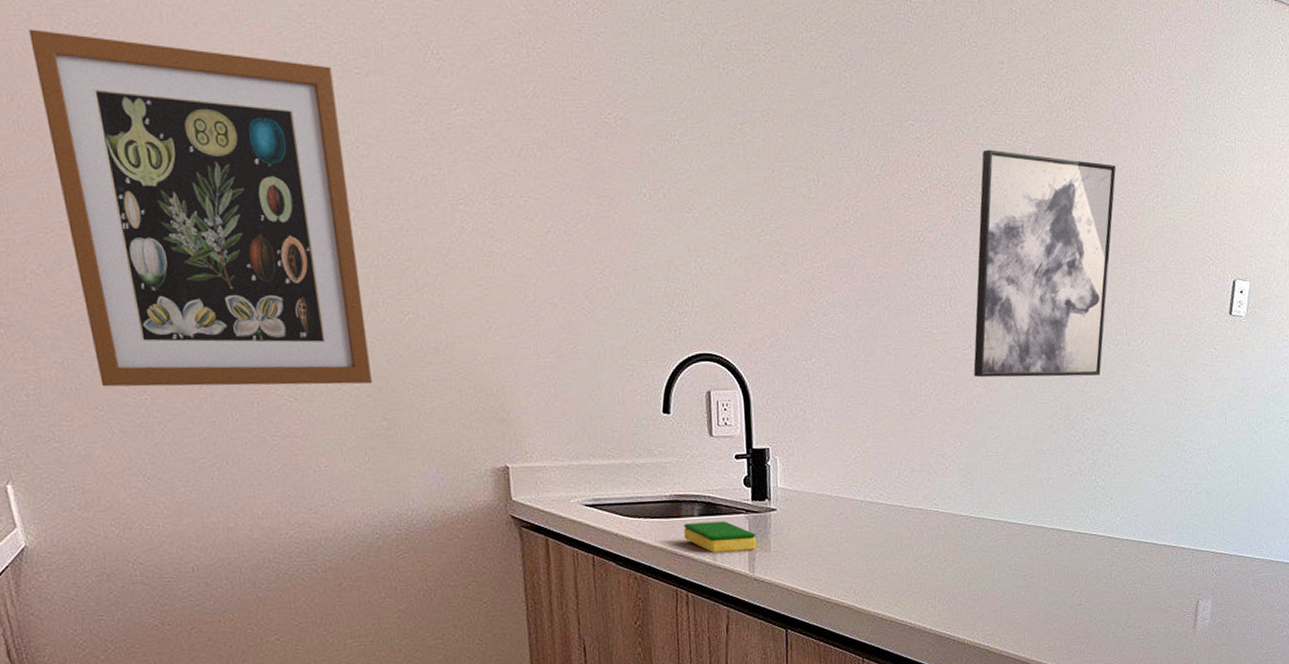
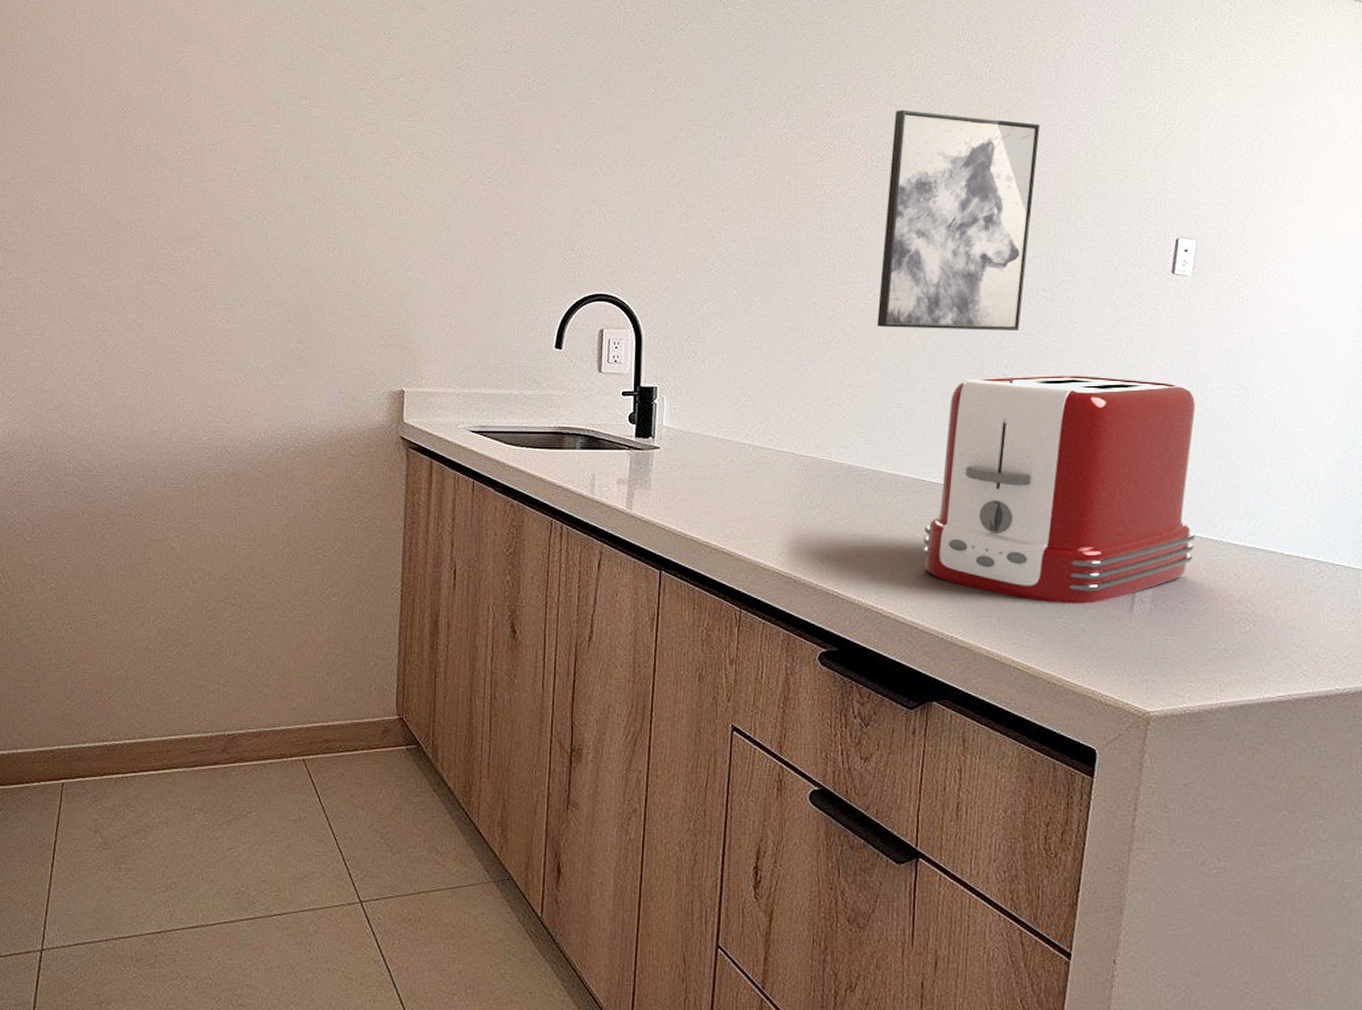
wall art: present [28,29,372,387] -> none [71,22,299,310]
dish sponge: present [683,521,757,552] -> none [564,455,636,486]
toaster: none [1021,416,1247,626] -> present [922,375,1196,604]

